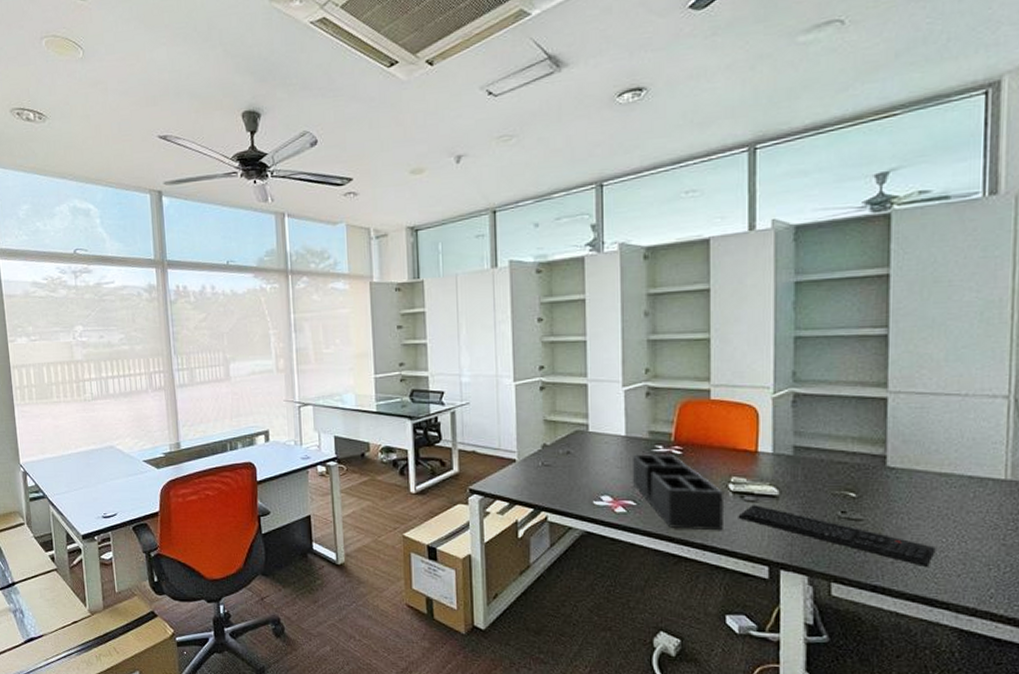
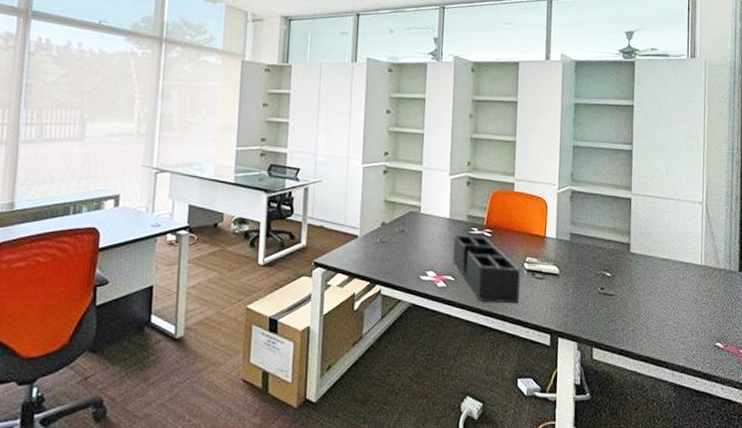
keyboard: present [738,505,936,567] -> none [530,282,660,333]

